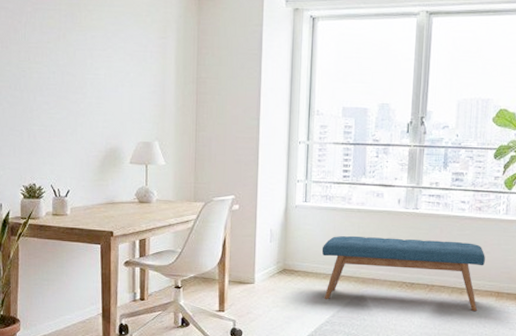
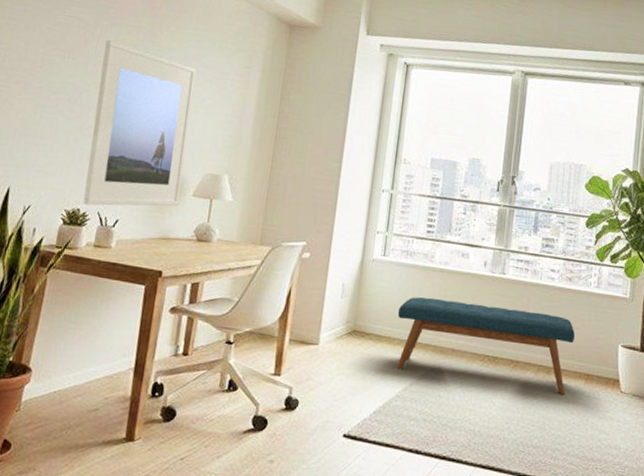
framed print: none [32,26,119,180] -> present [83,40,196,206]

